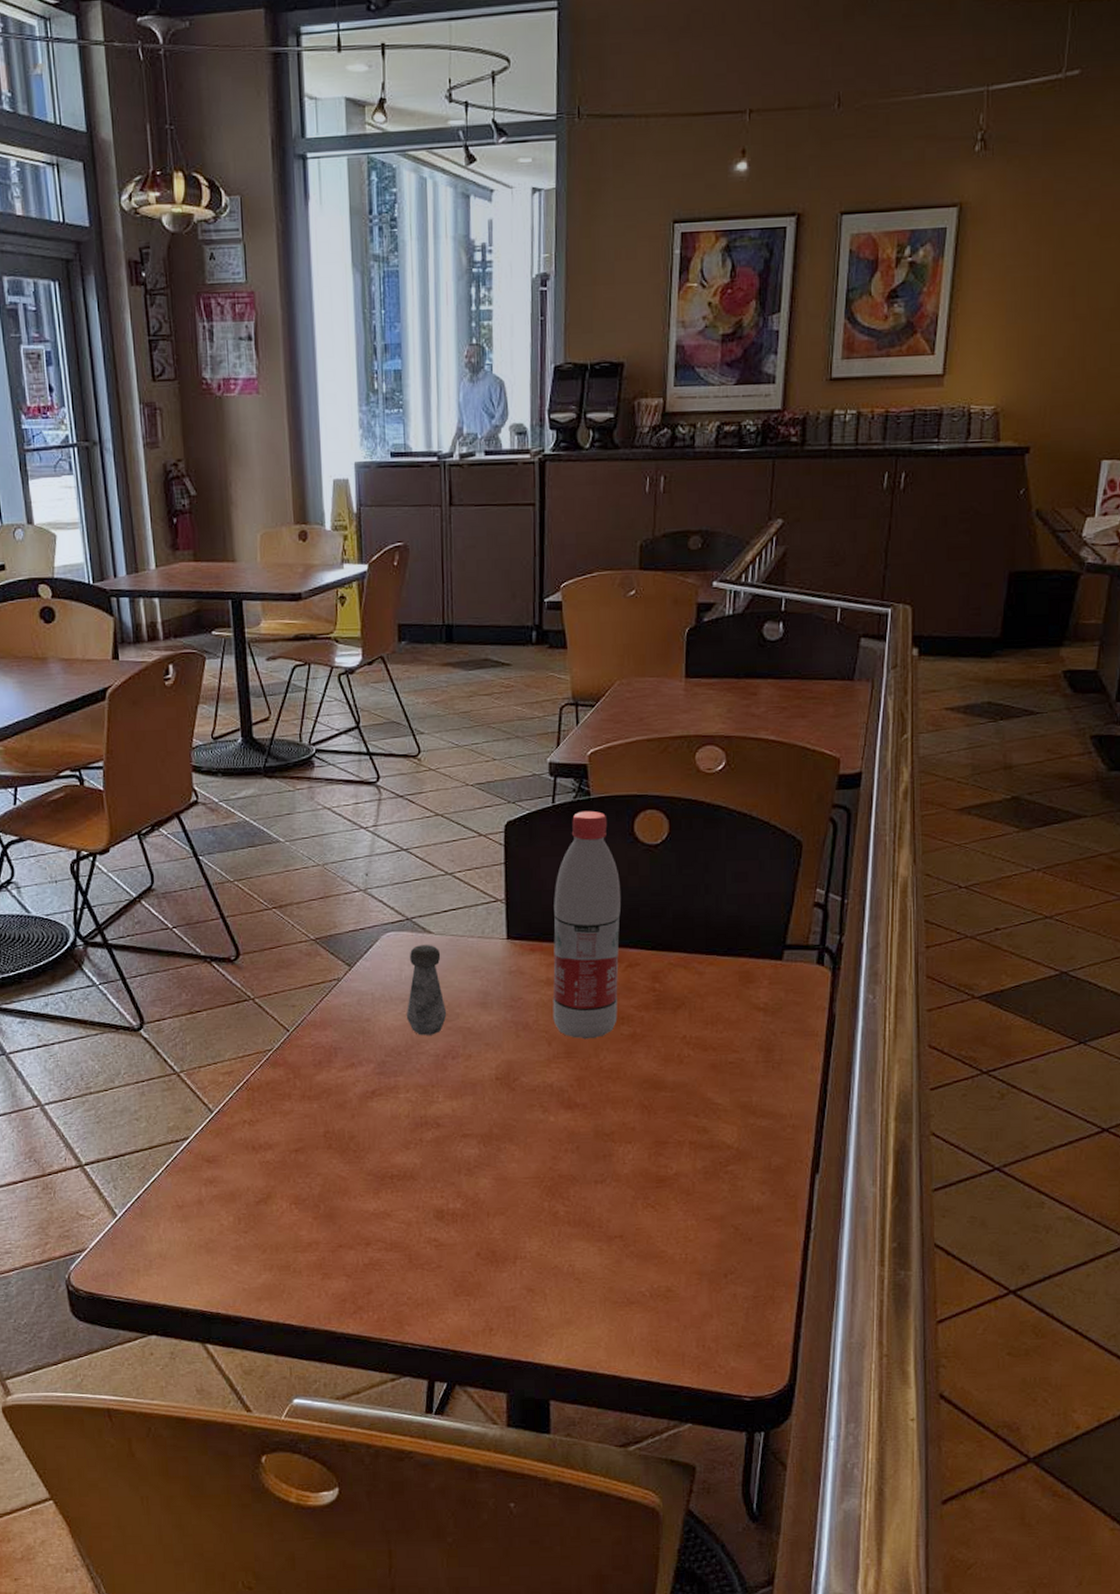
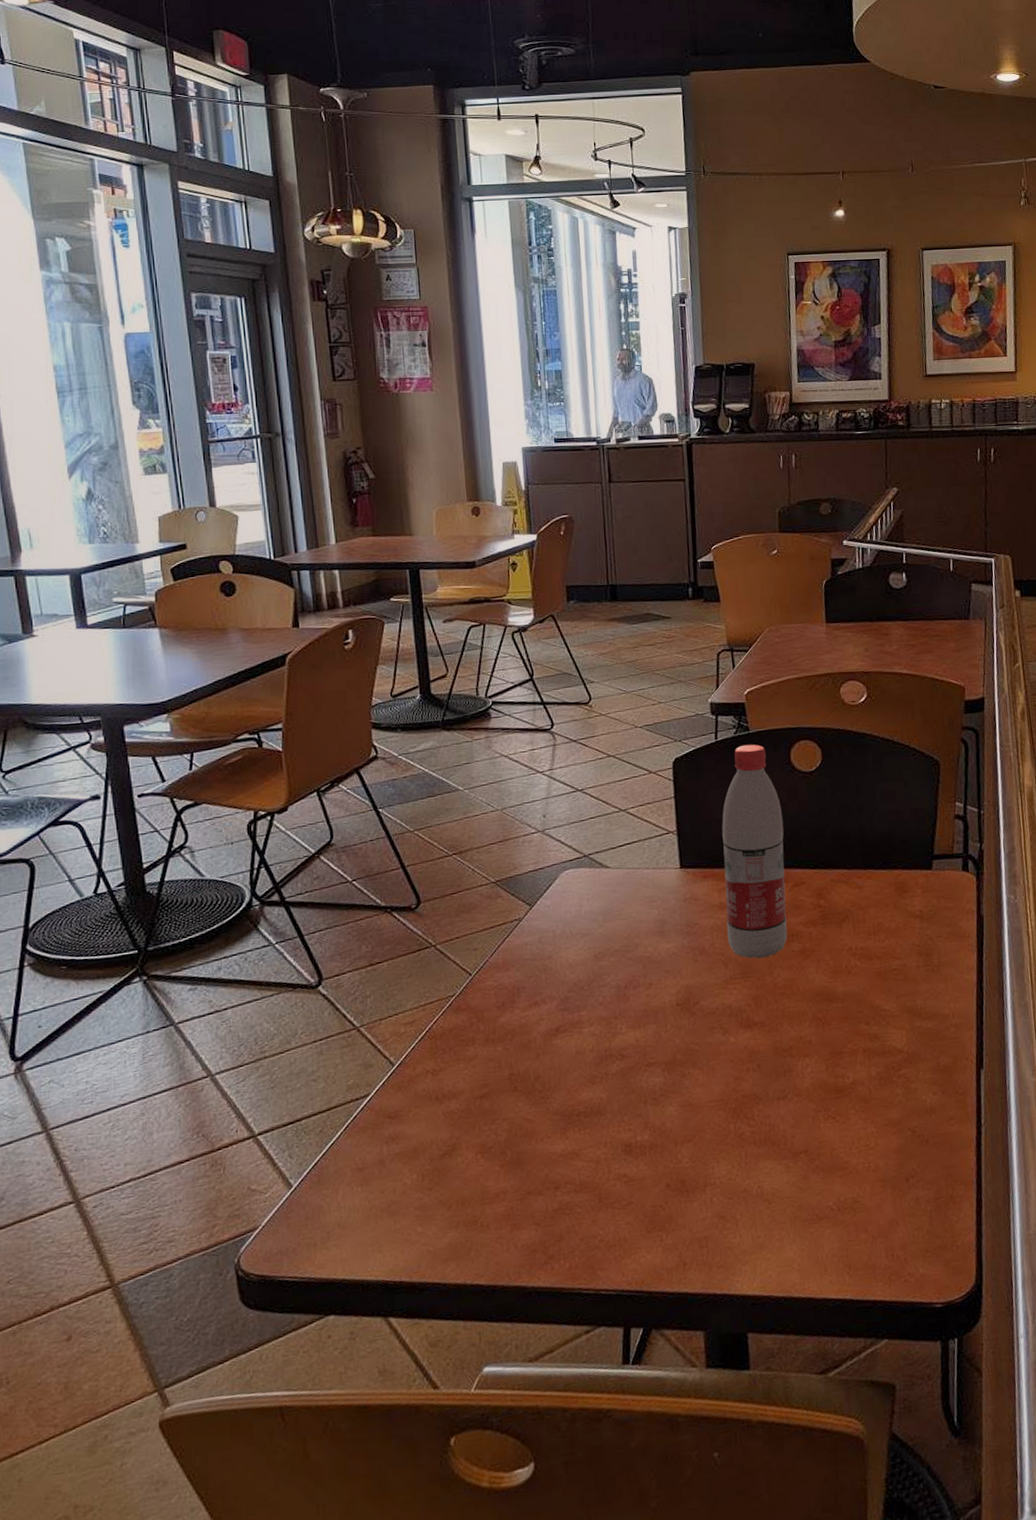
salt shaker: present [406,945,447,1036] -> none [586,879,627,969]

